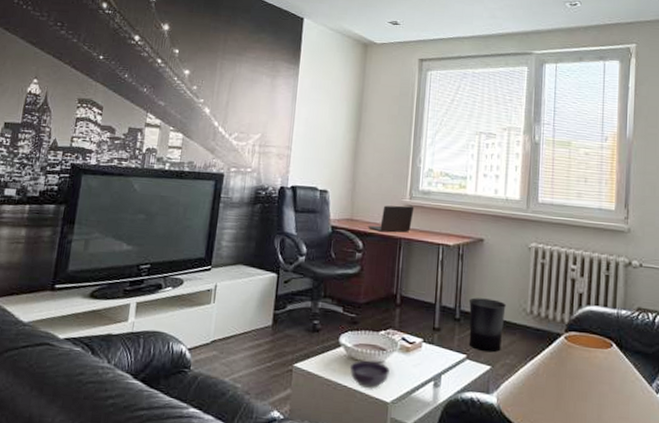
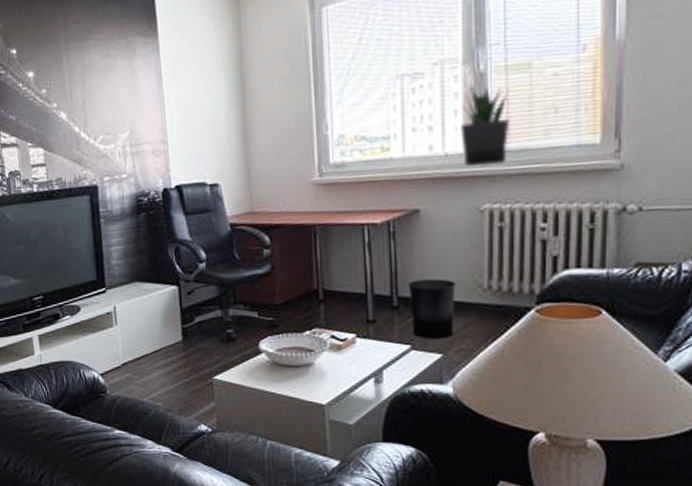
bowl: present [349,360,390,388] -> none [275,364,321,392]
laptop: present [367,205,415,233] -> none [272,185,327,222]
planter: none [518,150,554,214] -> present [460,86,511,166]

